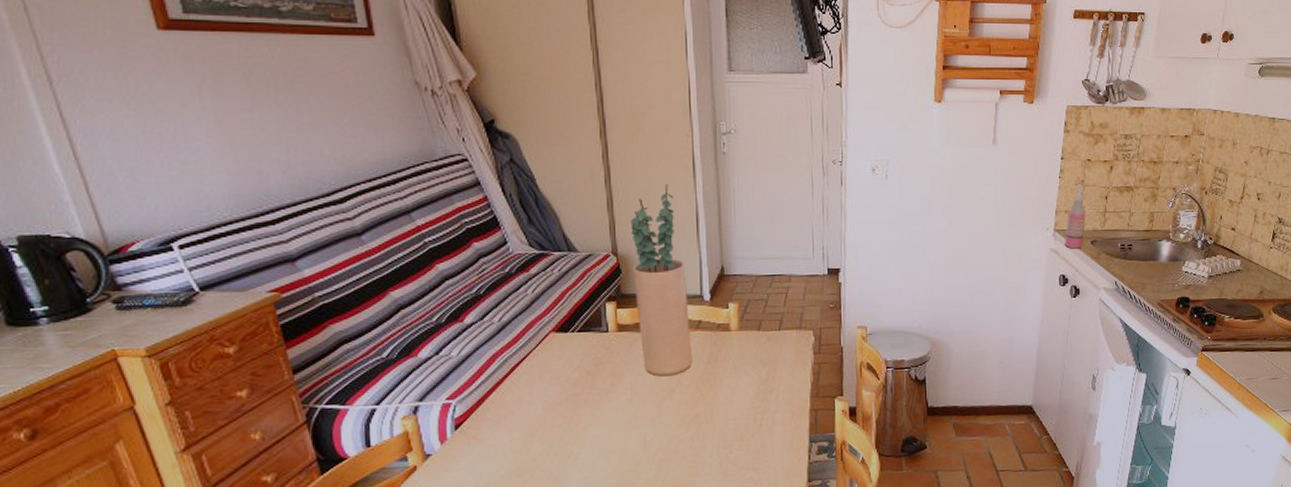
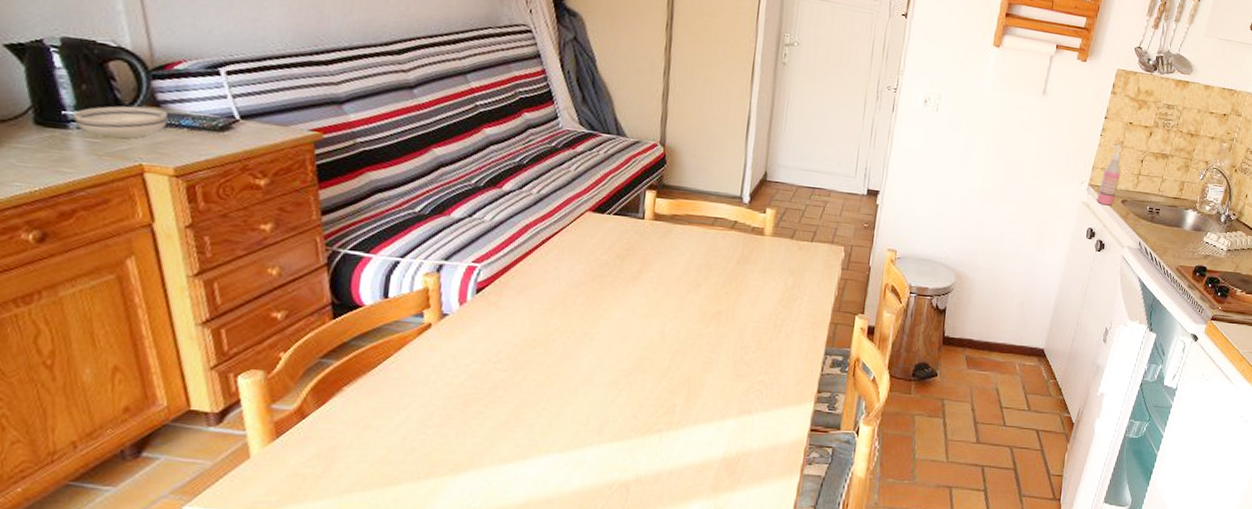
bowl: none [40,292,132,328] -> present [72,105,169,139]
vase: present [630,184,692,377] -> none [673,85,730,271]

